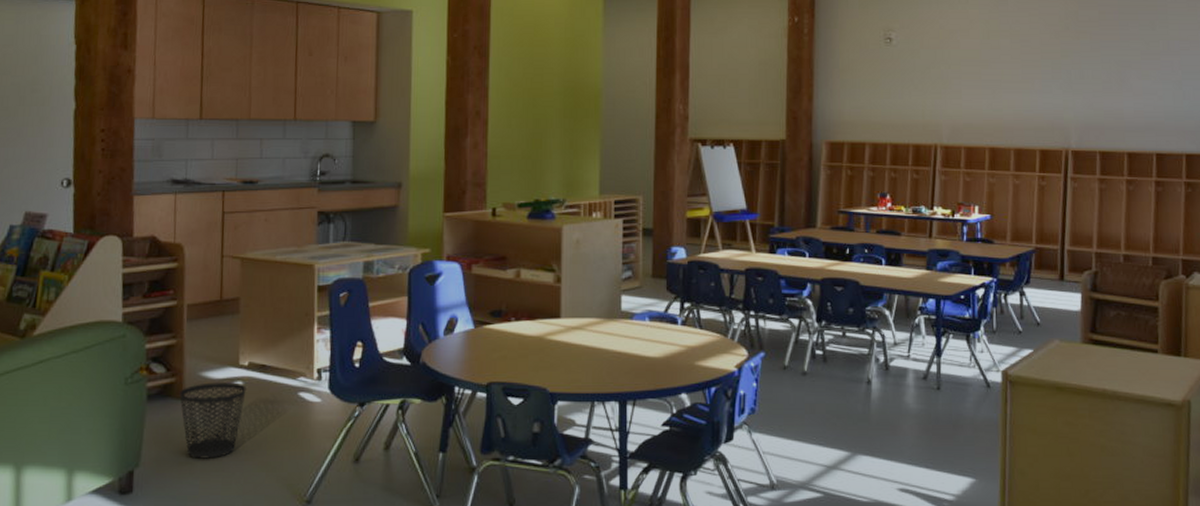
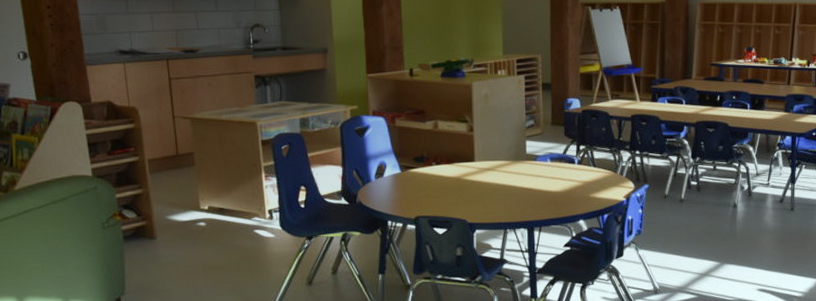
wastebasket: present [179,382,247,459] -> none [151,223,209,287]

